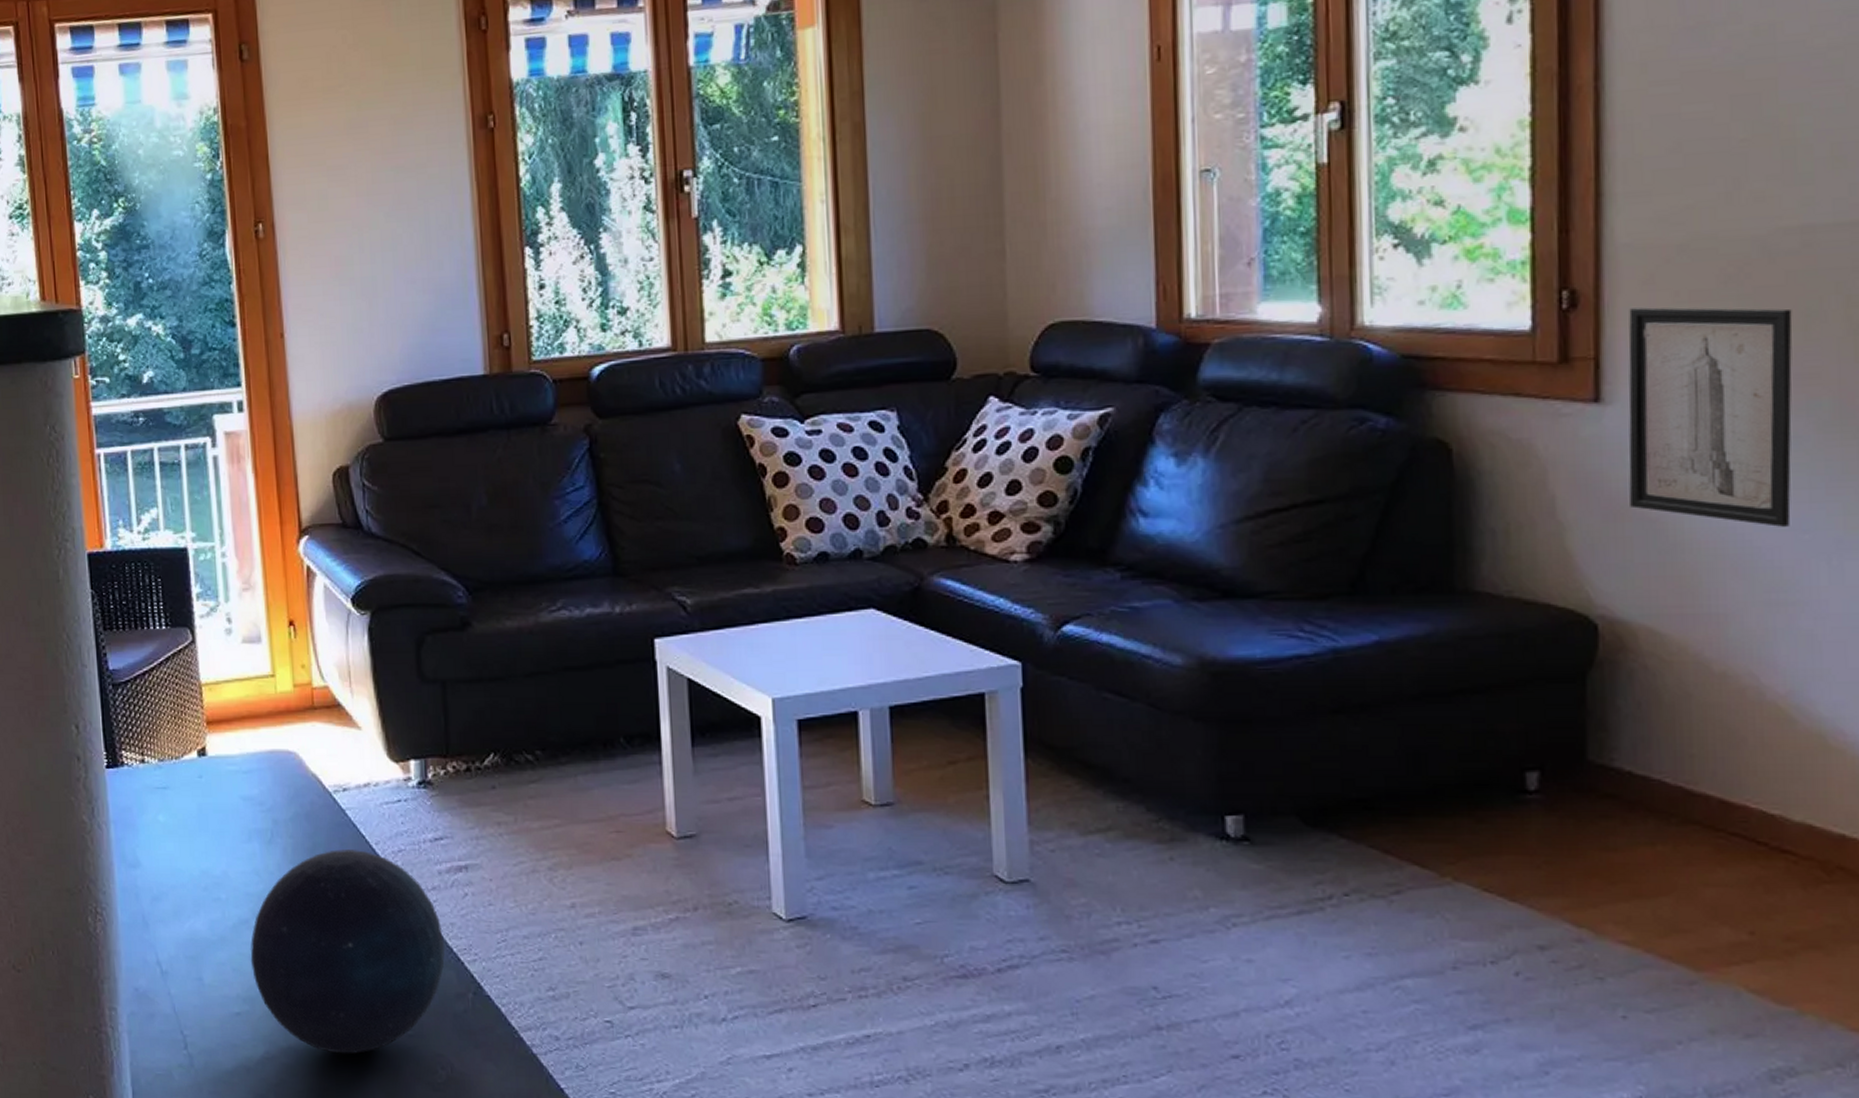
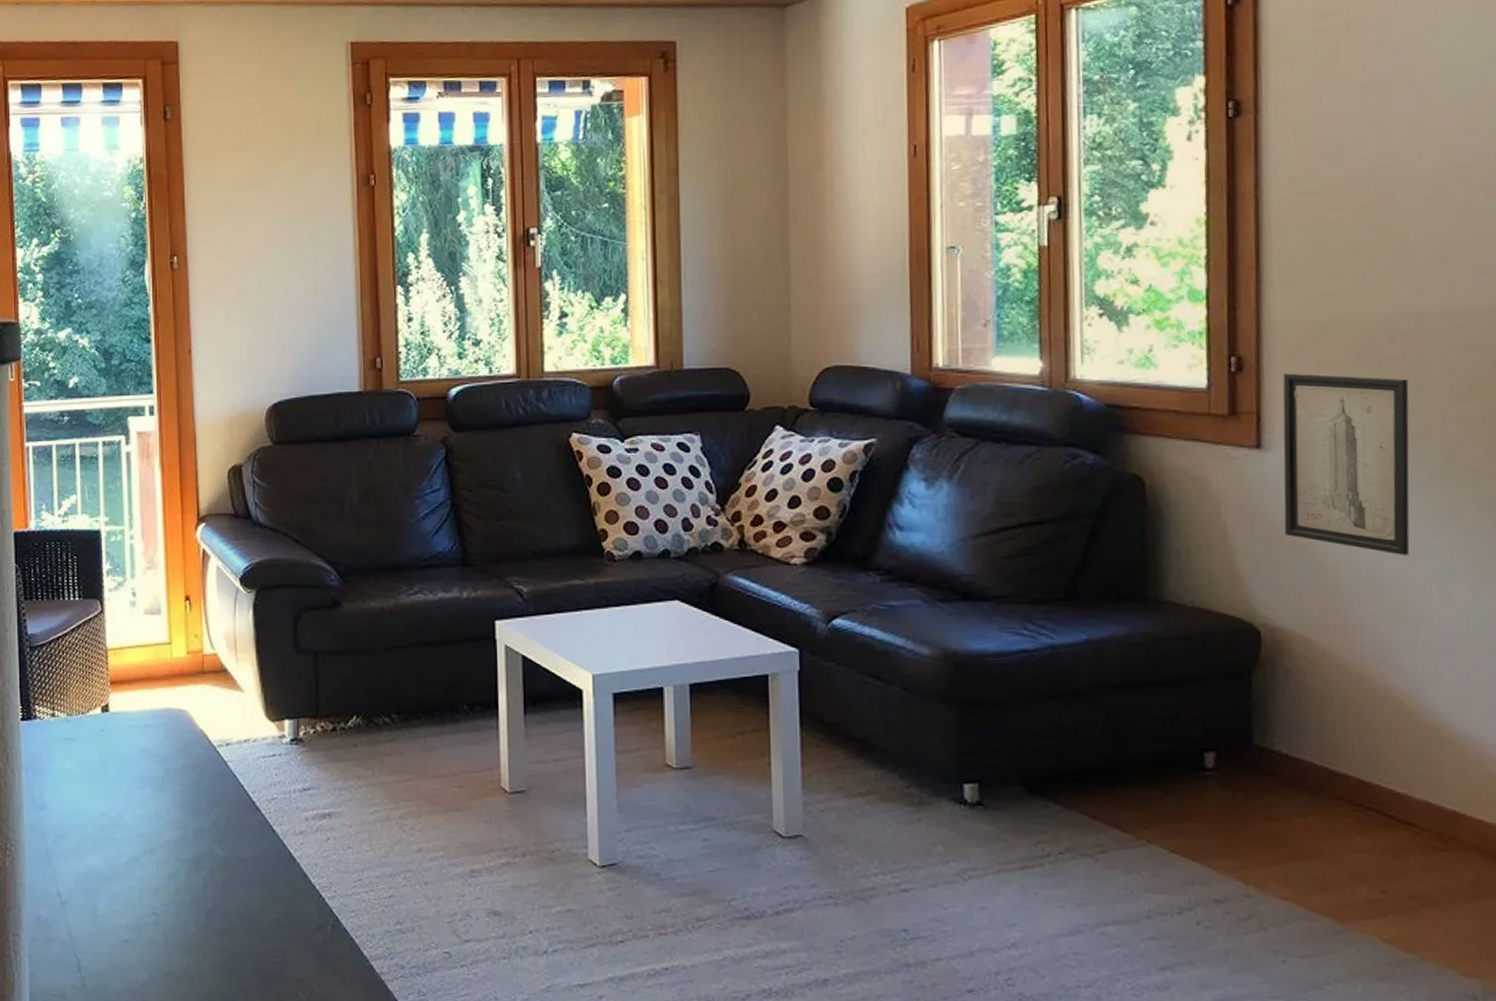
decorative orb: present [250,849,445,1055] -> none [139,797,308,979]

